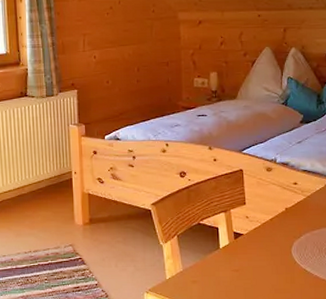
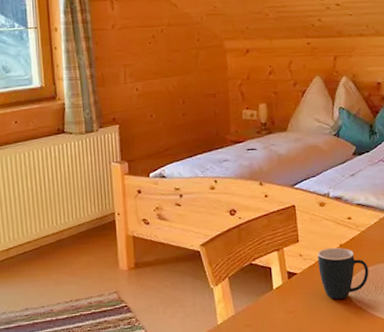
mug: none [263,211,314,261] -> present [317,248,369,300]

